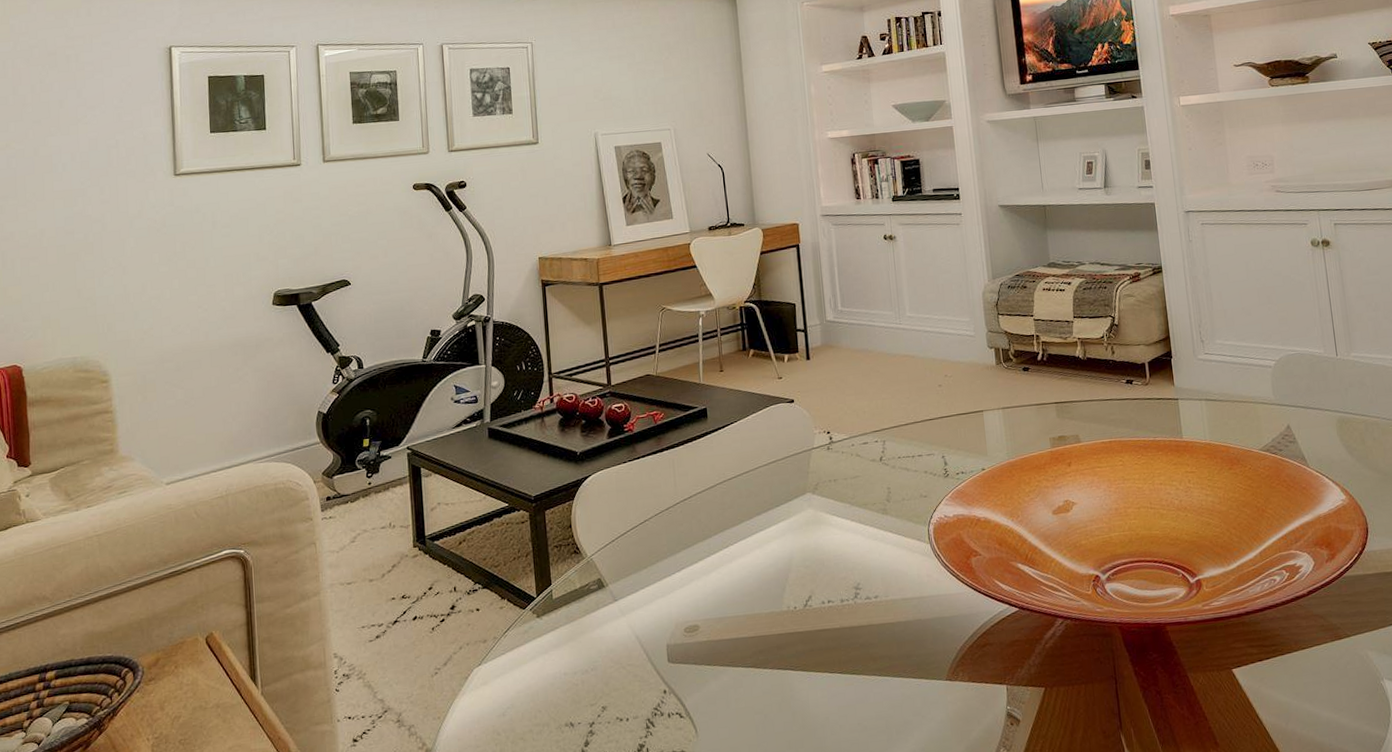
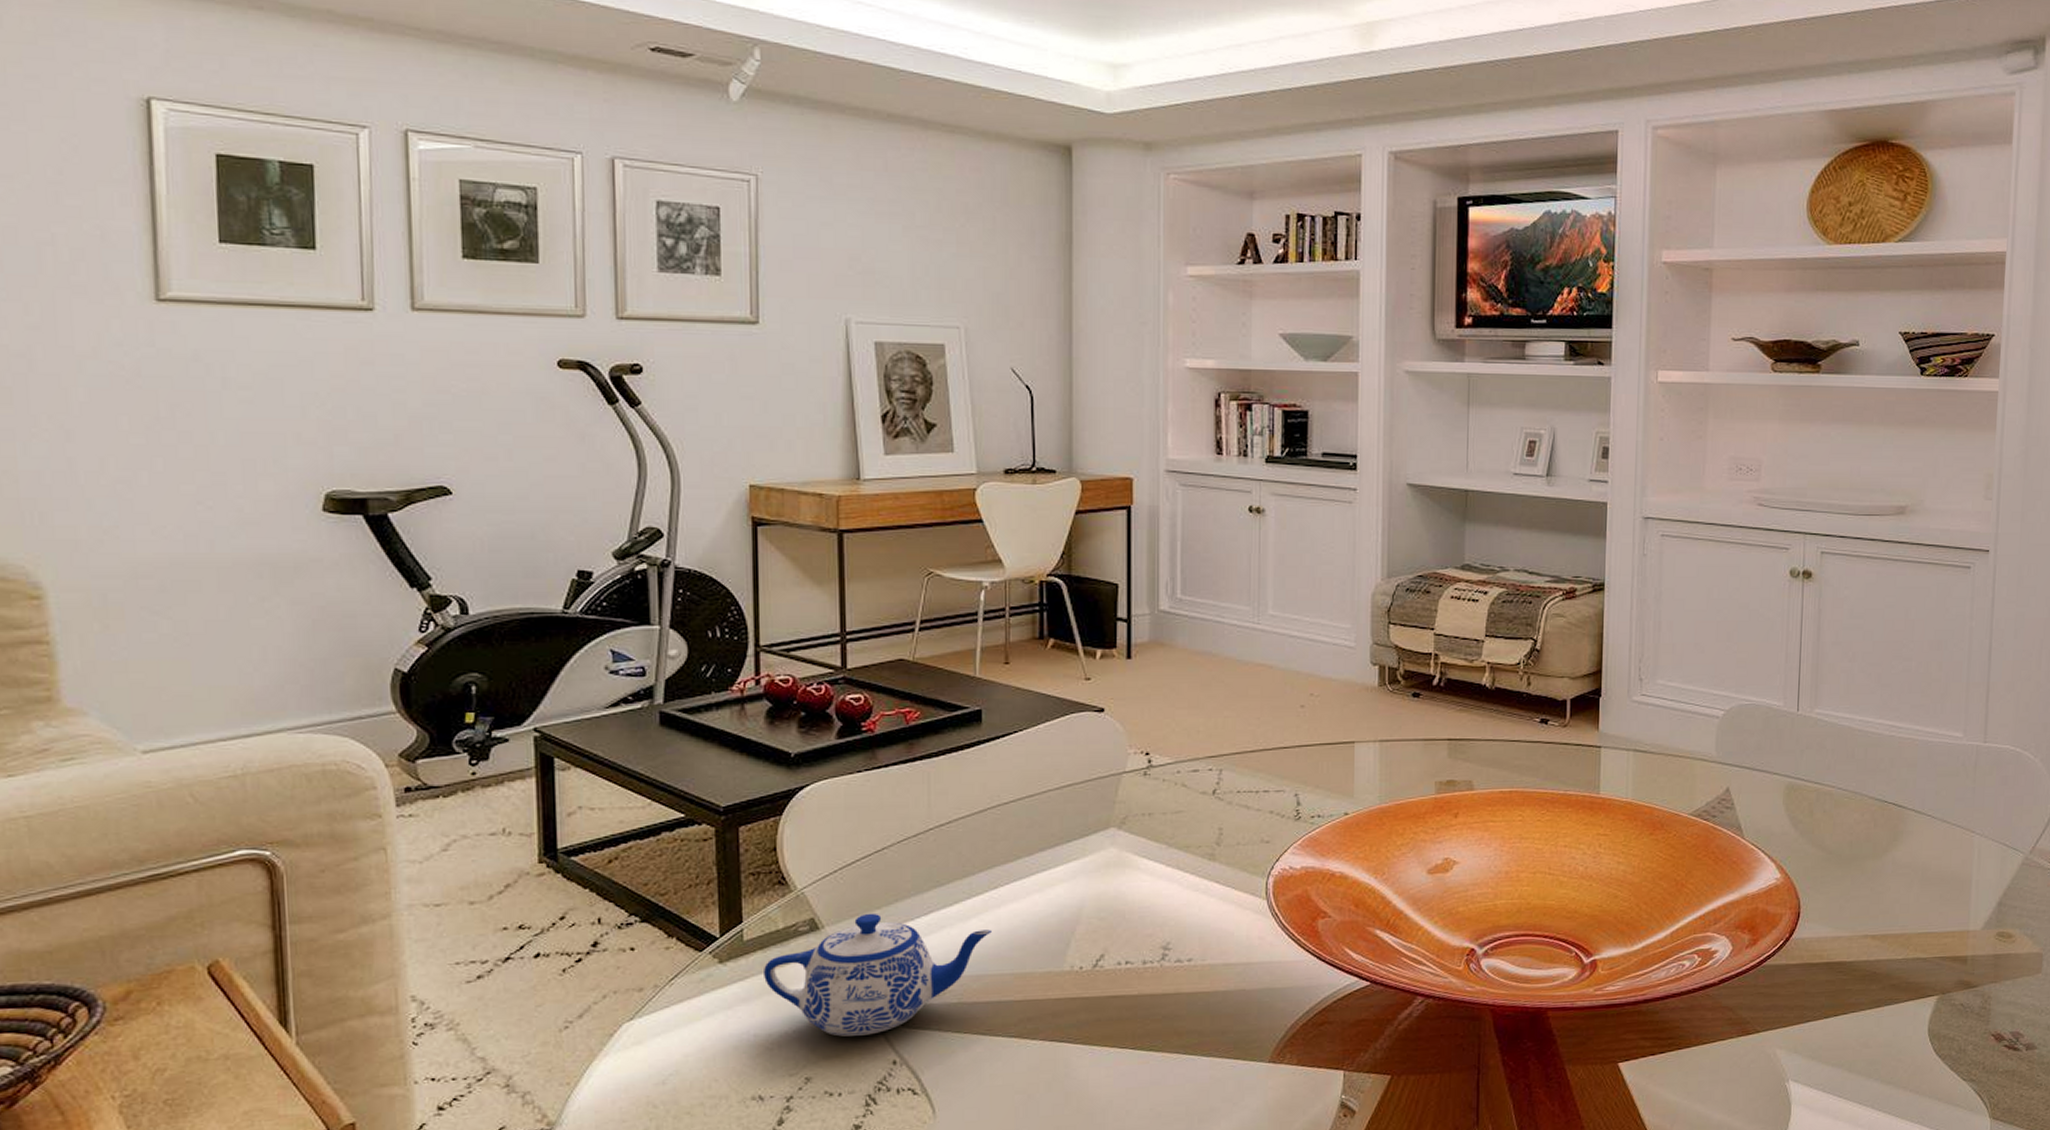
teapot: none [568,572,727,672] -> present [764,913,991,1037]

